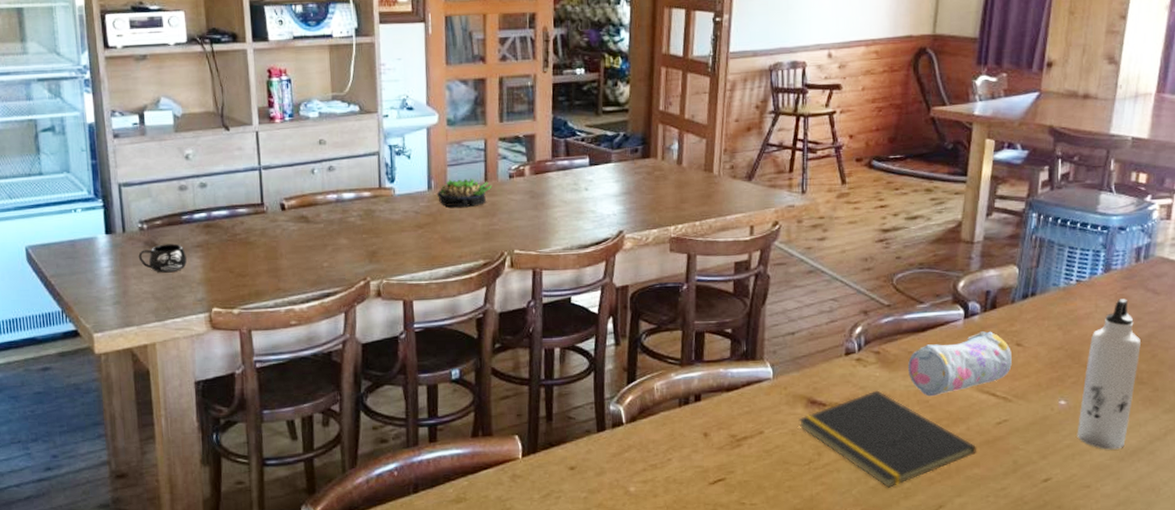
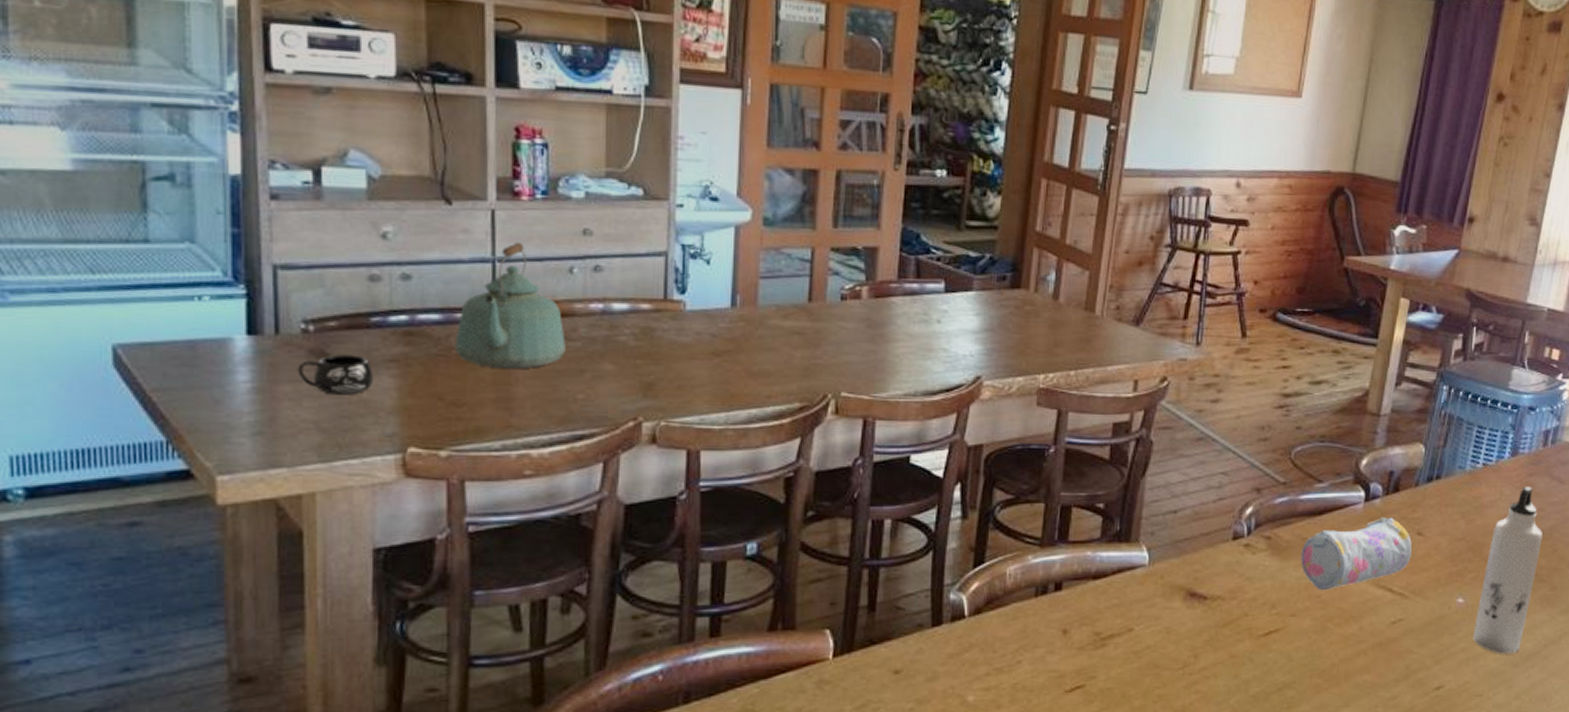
kettle: none [238,154,313,248] -> present [454,242,566,370]
succulent plant: present [436,178,492,207] -> none [742,295,818,333]
notepad: present [798,390,976,488] -> none [1174,582,1368,697]

